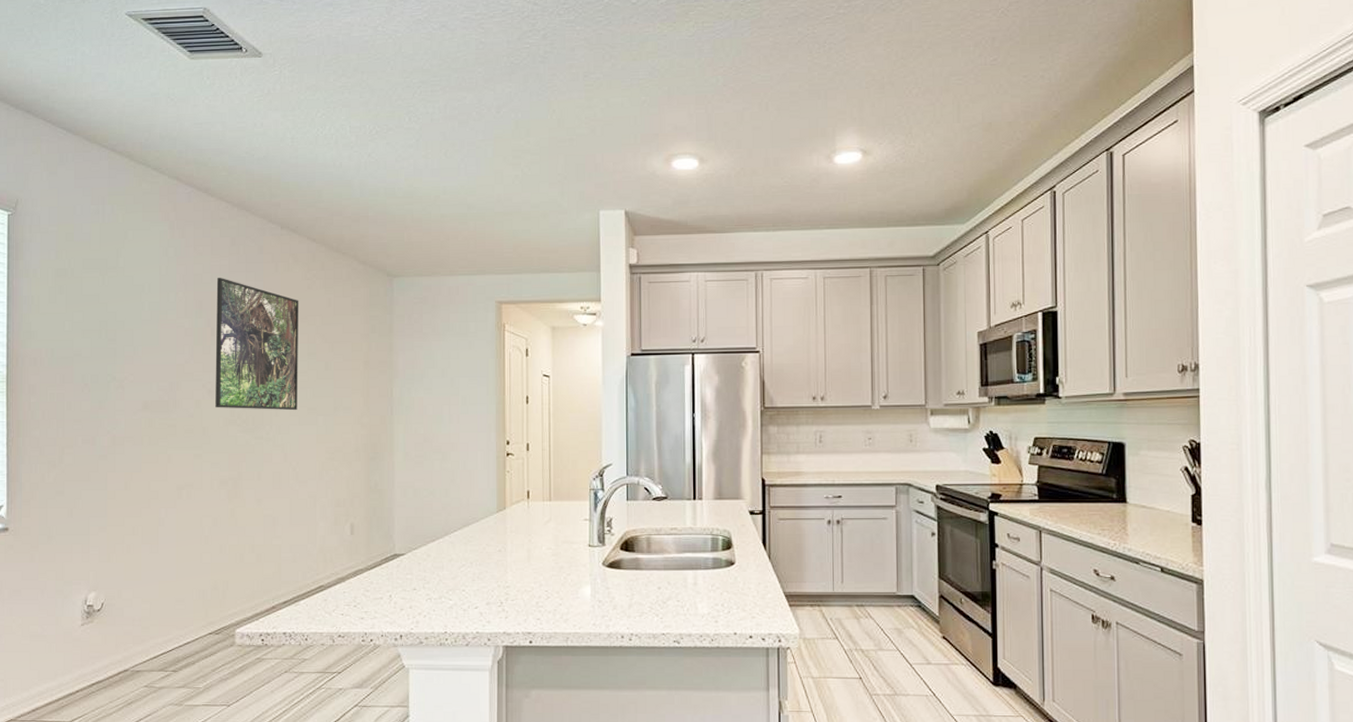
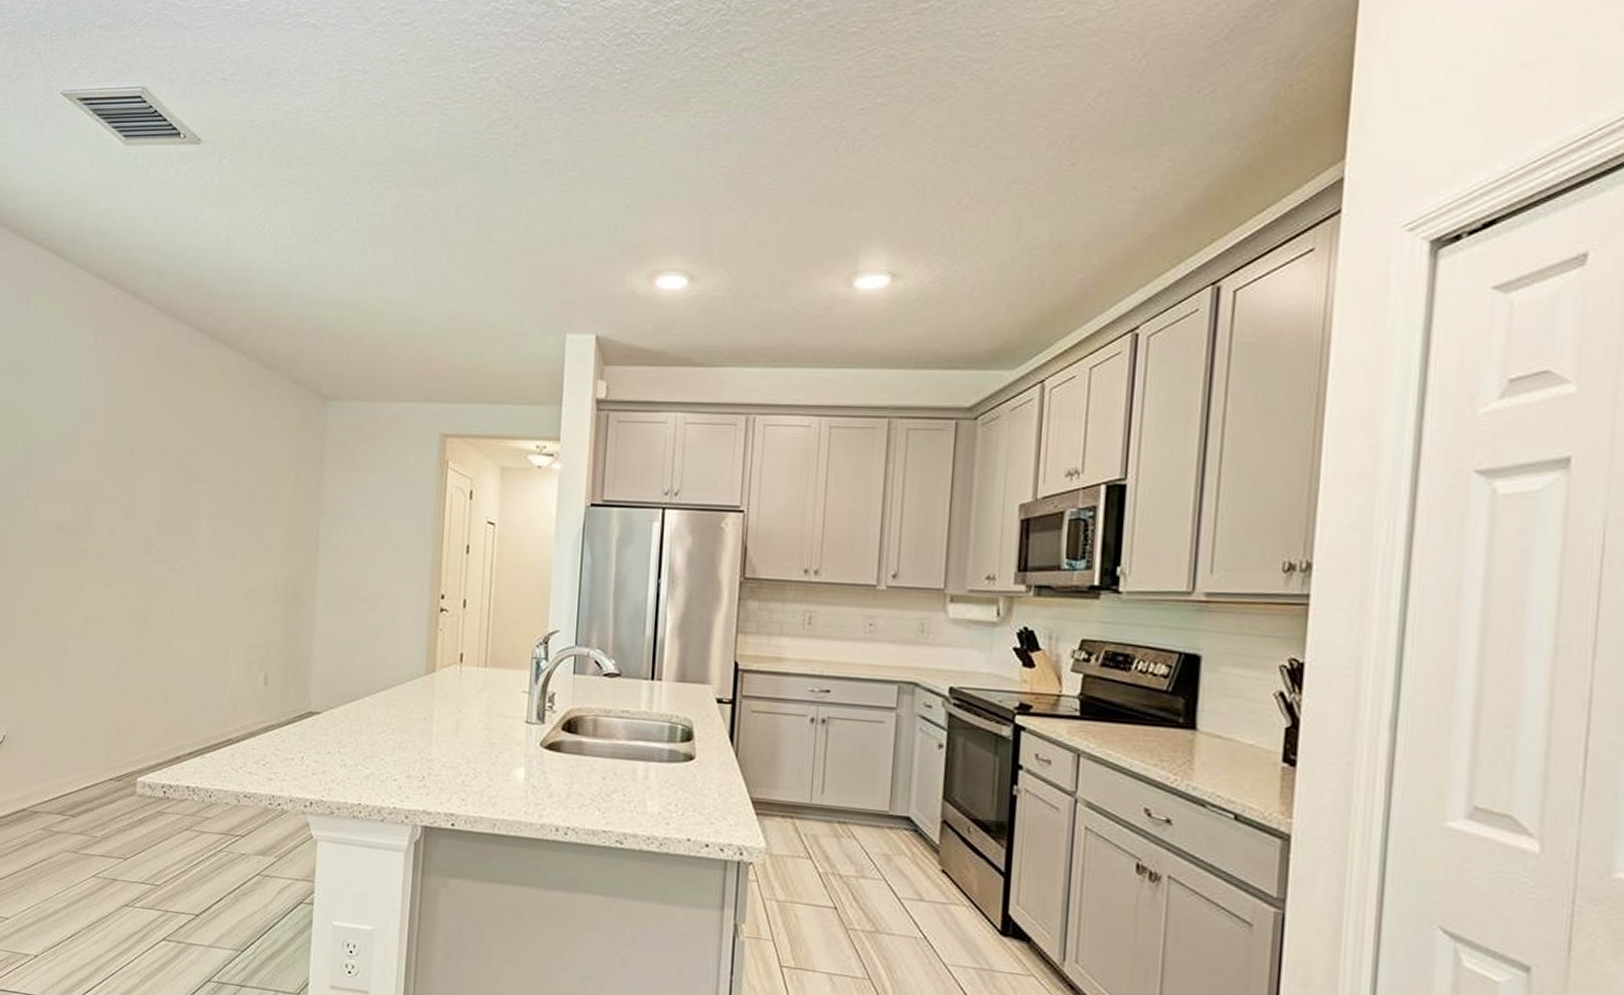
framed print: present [215,278,299,411] -> none [130,391,225,544]

